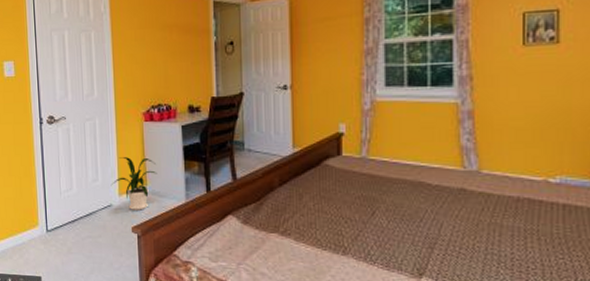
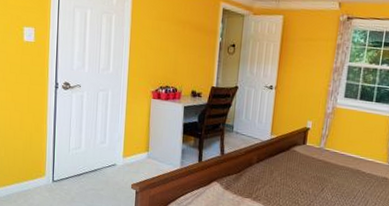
house plant: present [111,157,157,210] -> none [116,126,159,171]

